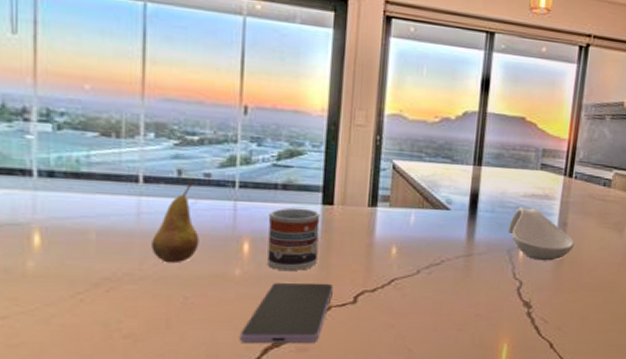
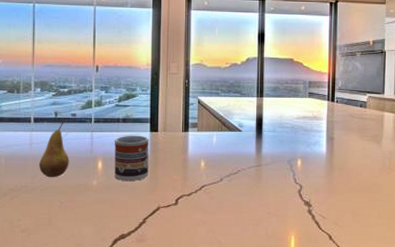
smartphone: present [239,283,333,344] -> none [97,190,160,236]
spoon rest: present [507,207,575,261] -> none [287,127,341,168]

